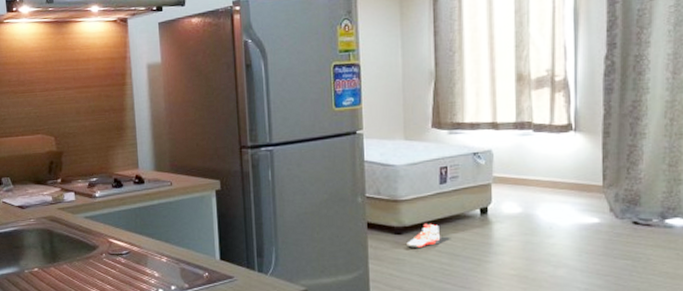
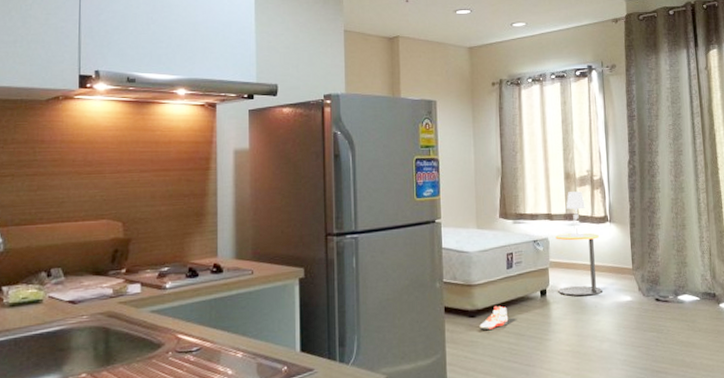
side table: none [501,144,560,216] -> present [555,233,602,296]
table lamp: none [516,95,542,149] -> present [565,191,585,237]

